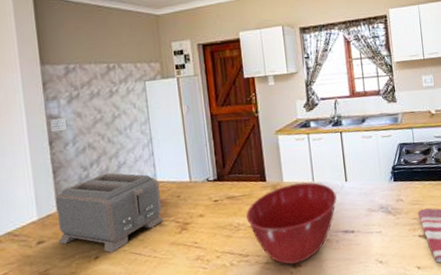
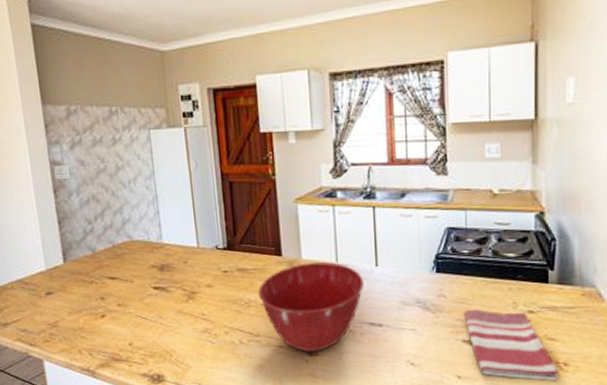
toaster: present [56,172,163,253] -> none [62,229,170,313]

